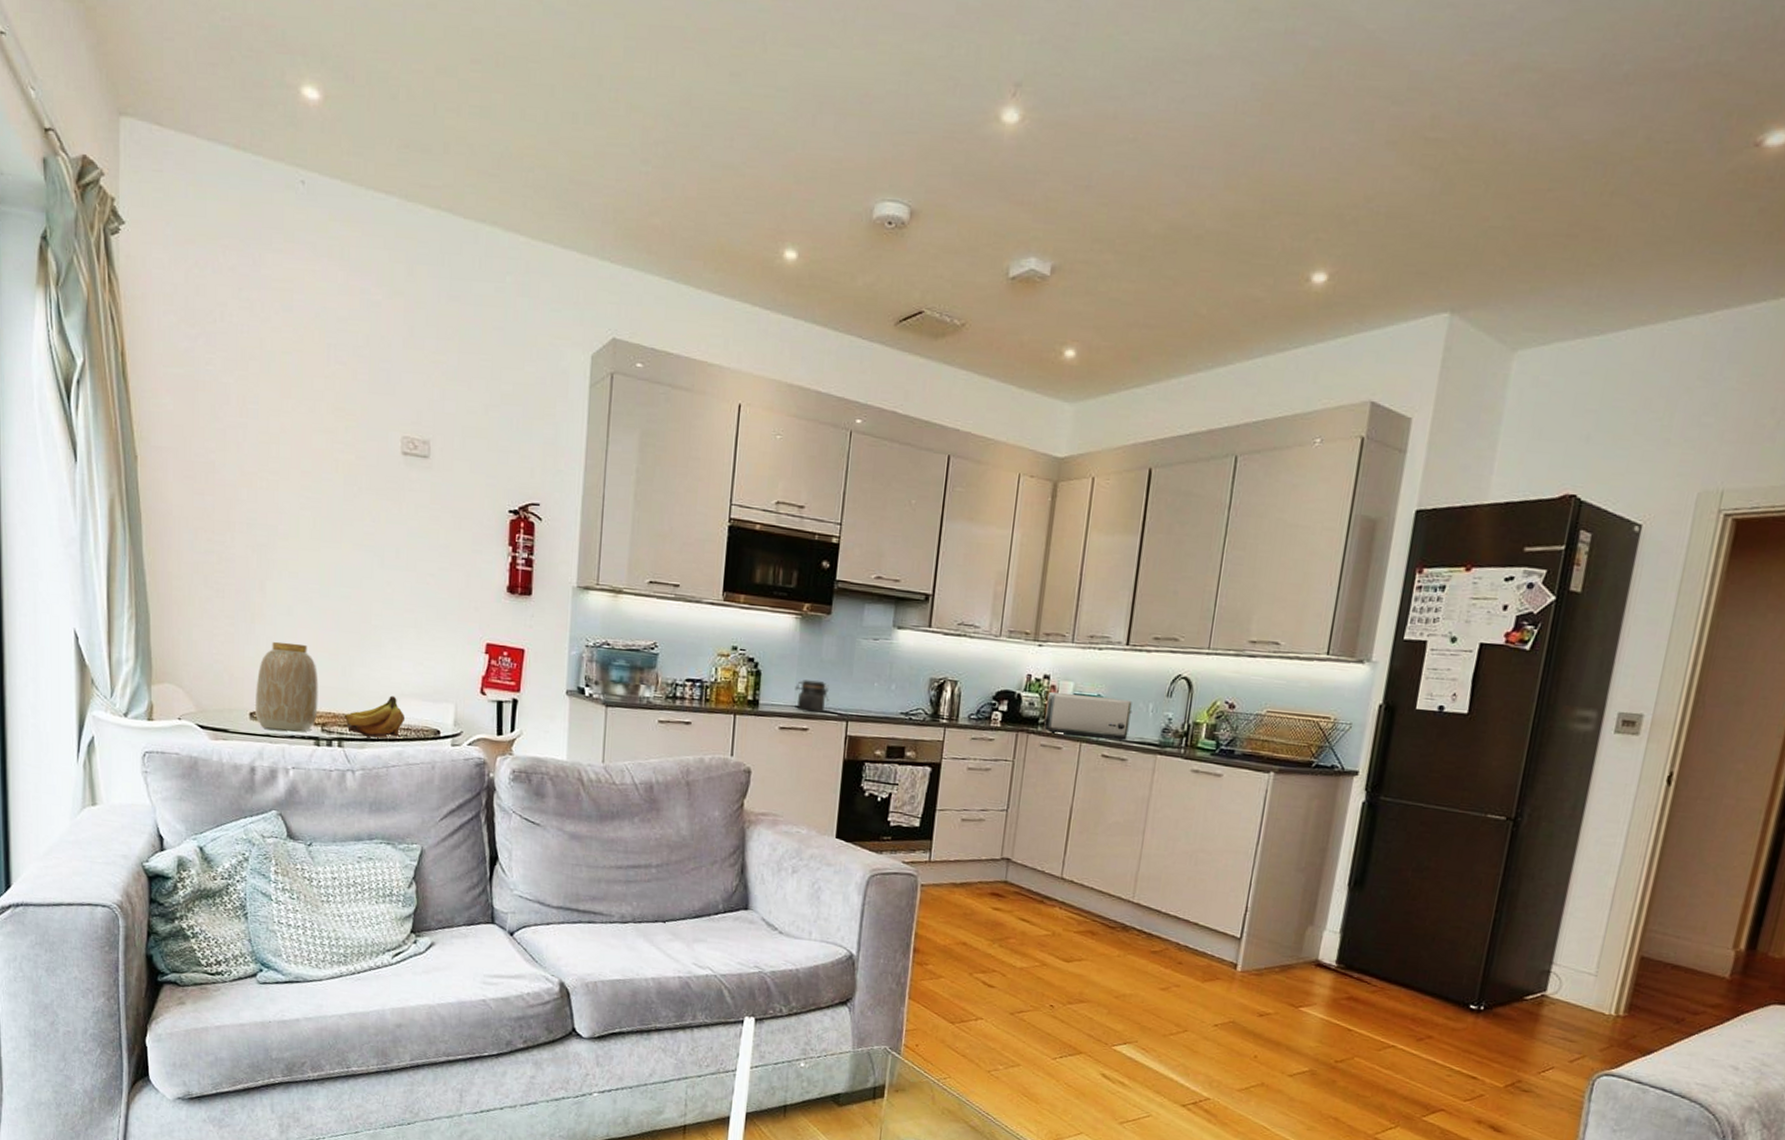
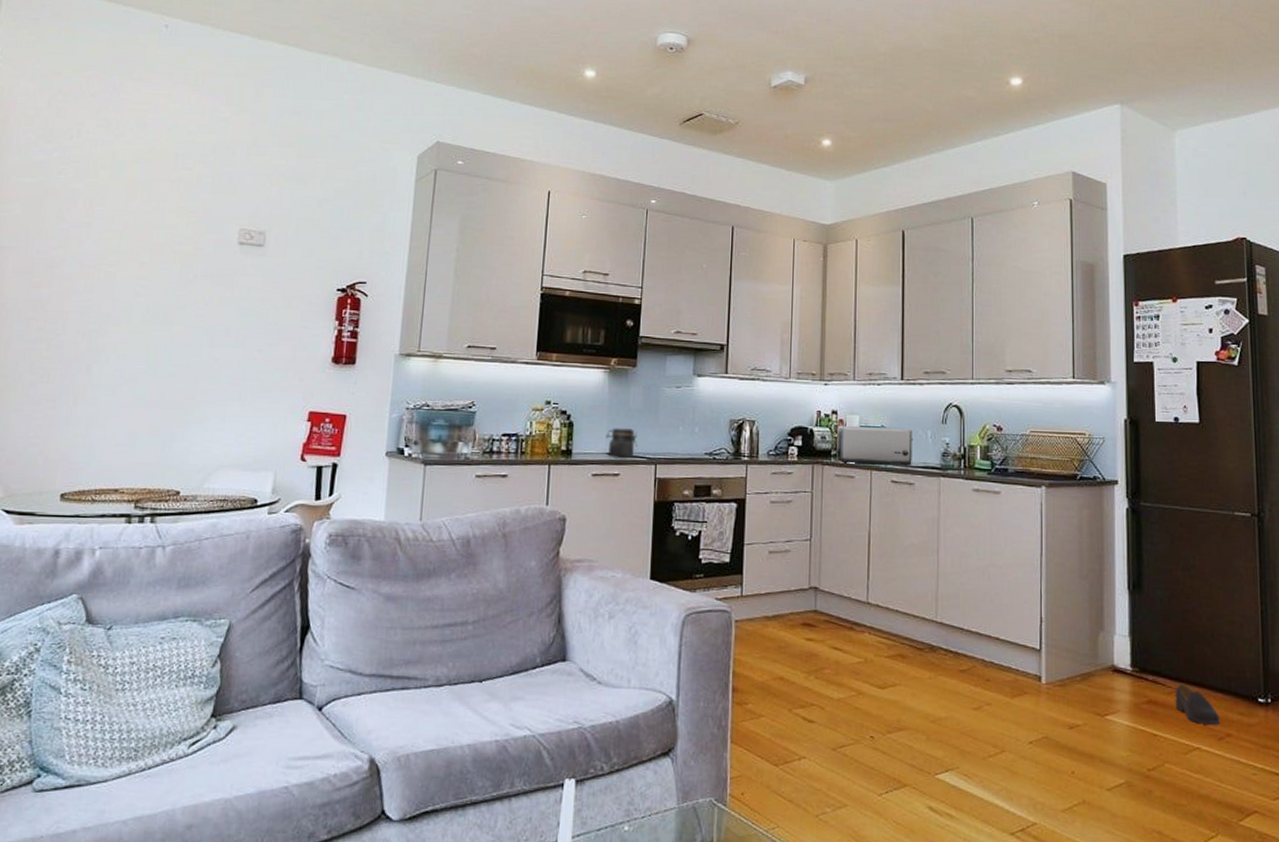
vase: present [255,641,319,732] -> none [66,421,137,510]
fruit: present [344,695,406,739] -> none [159,467,223,511]
shoe: none [1377,982,1424,1028] -> present [1175,682,1221,726]

